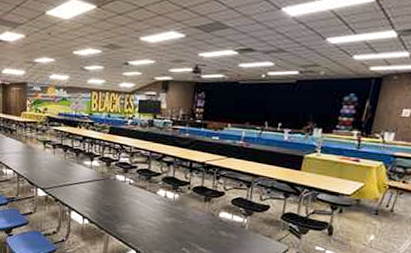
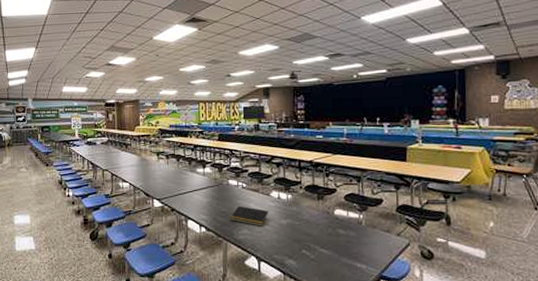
notepad: none [114,202,154,223] -> present [230,206,269,226]

